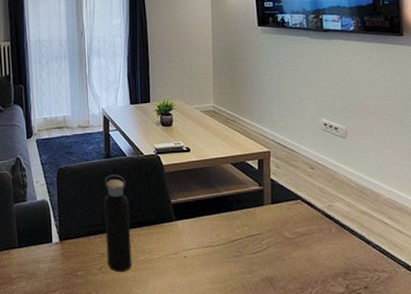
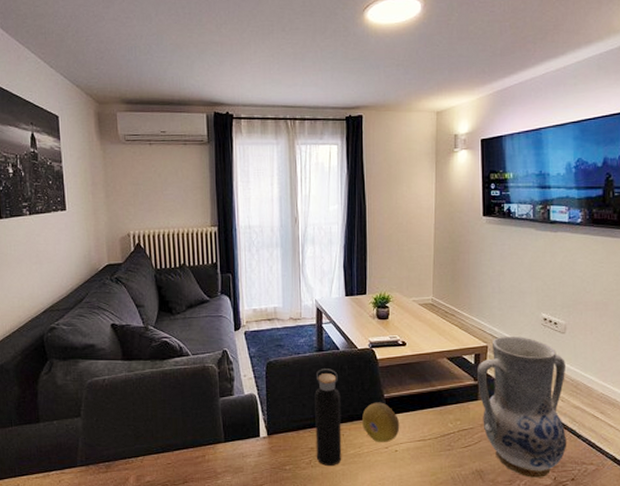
fruit: none [151,208,188,248] -> present [362,402,400,442]
vase: none [261,141,358,285] -> present [477,336,567,478]

